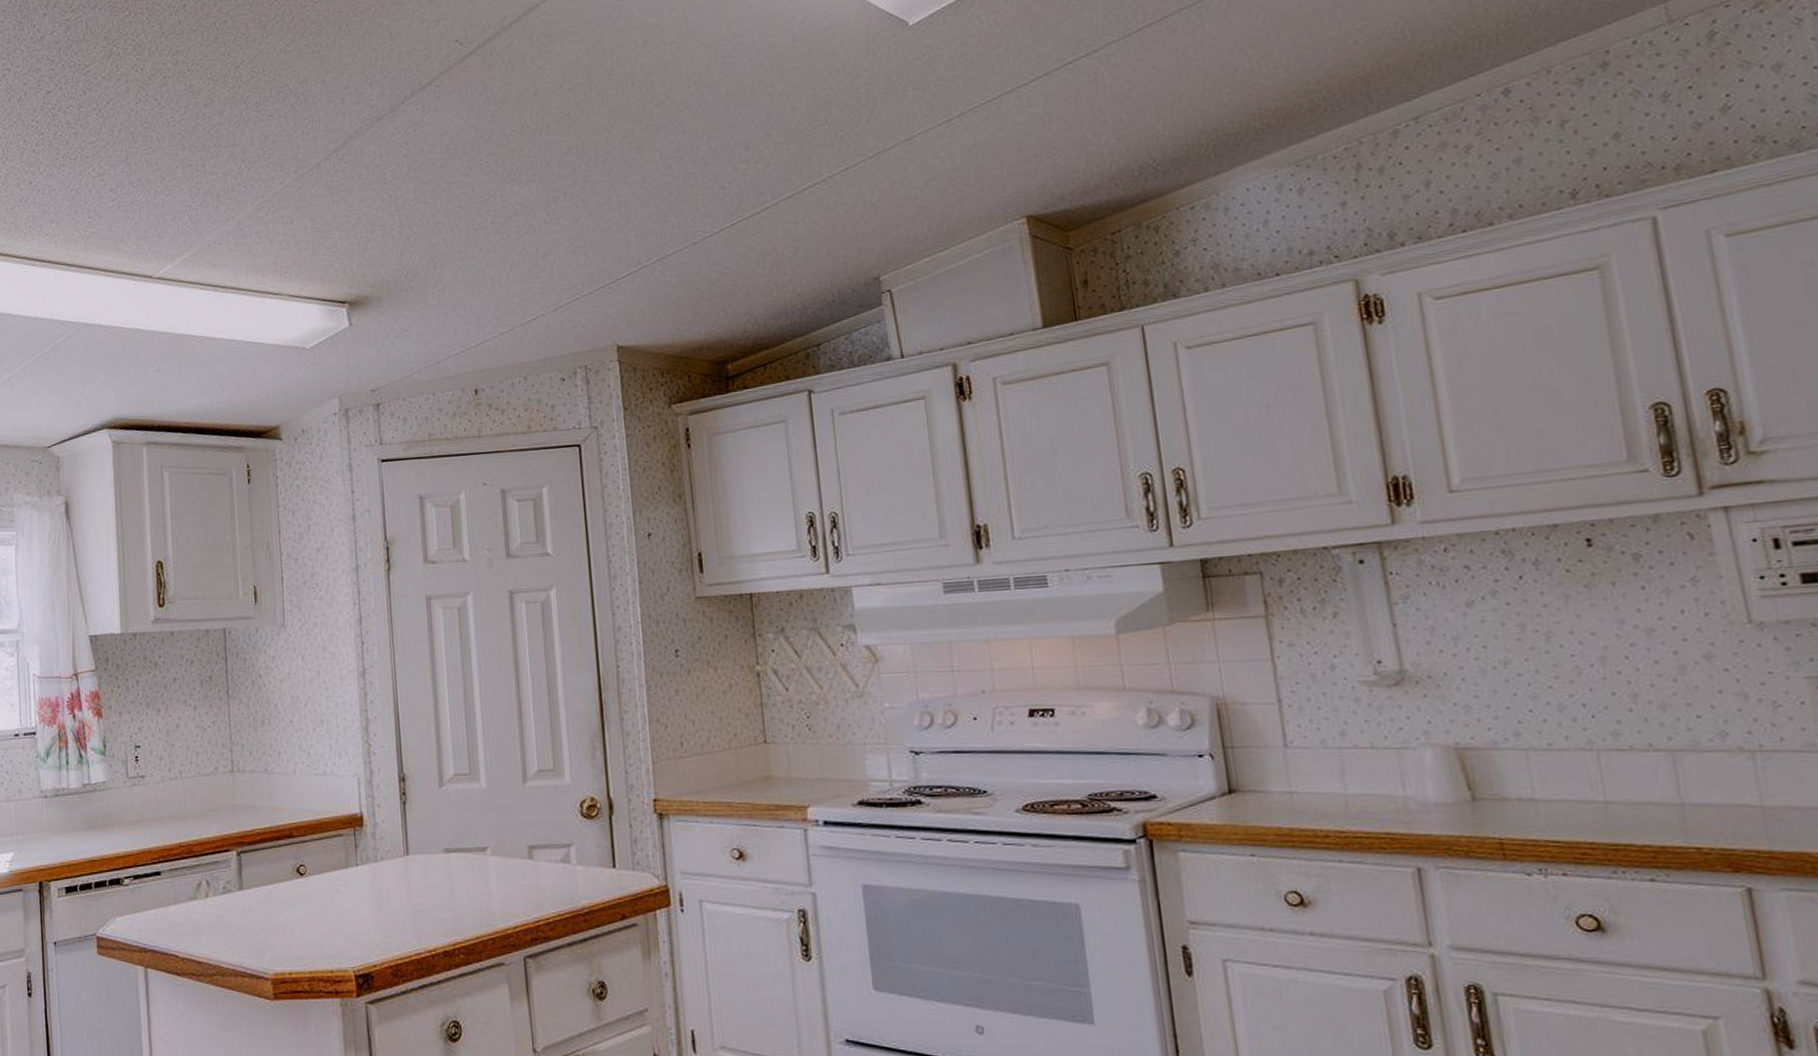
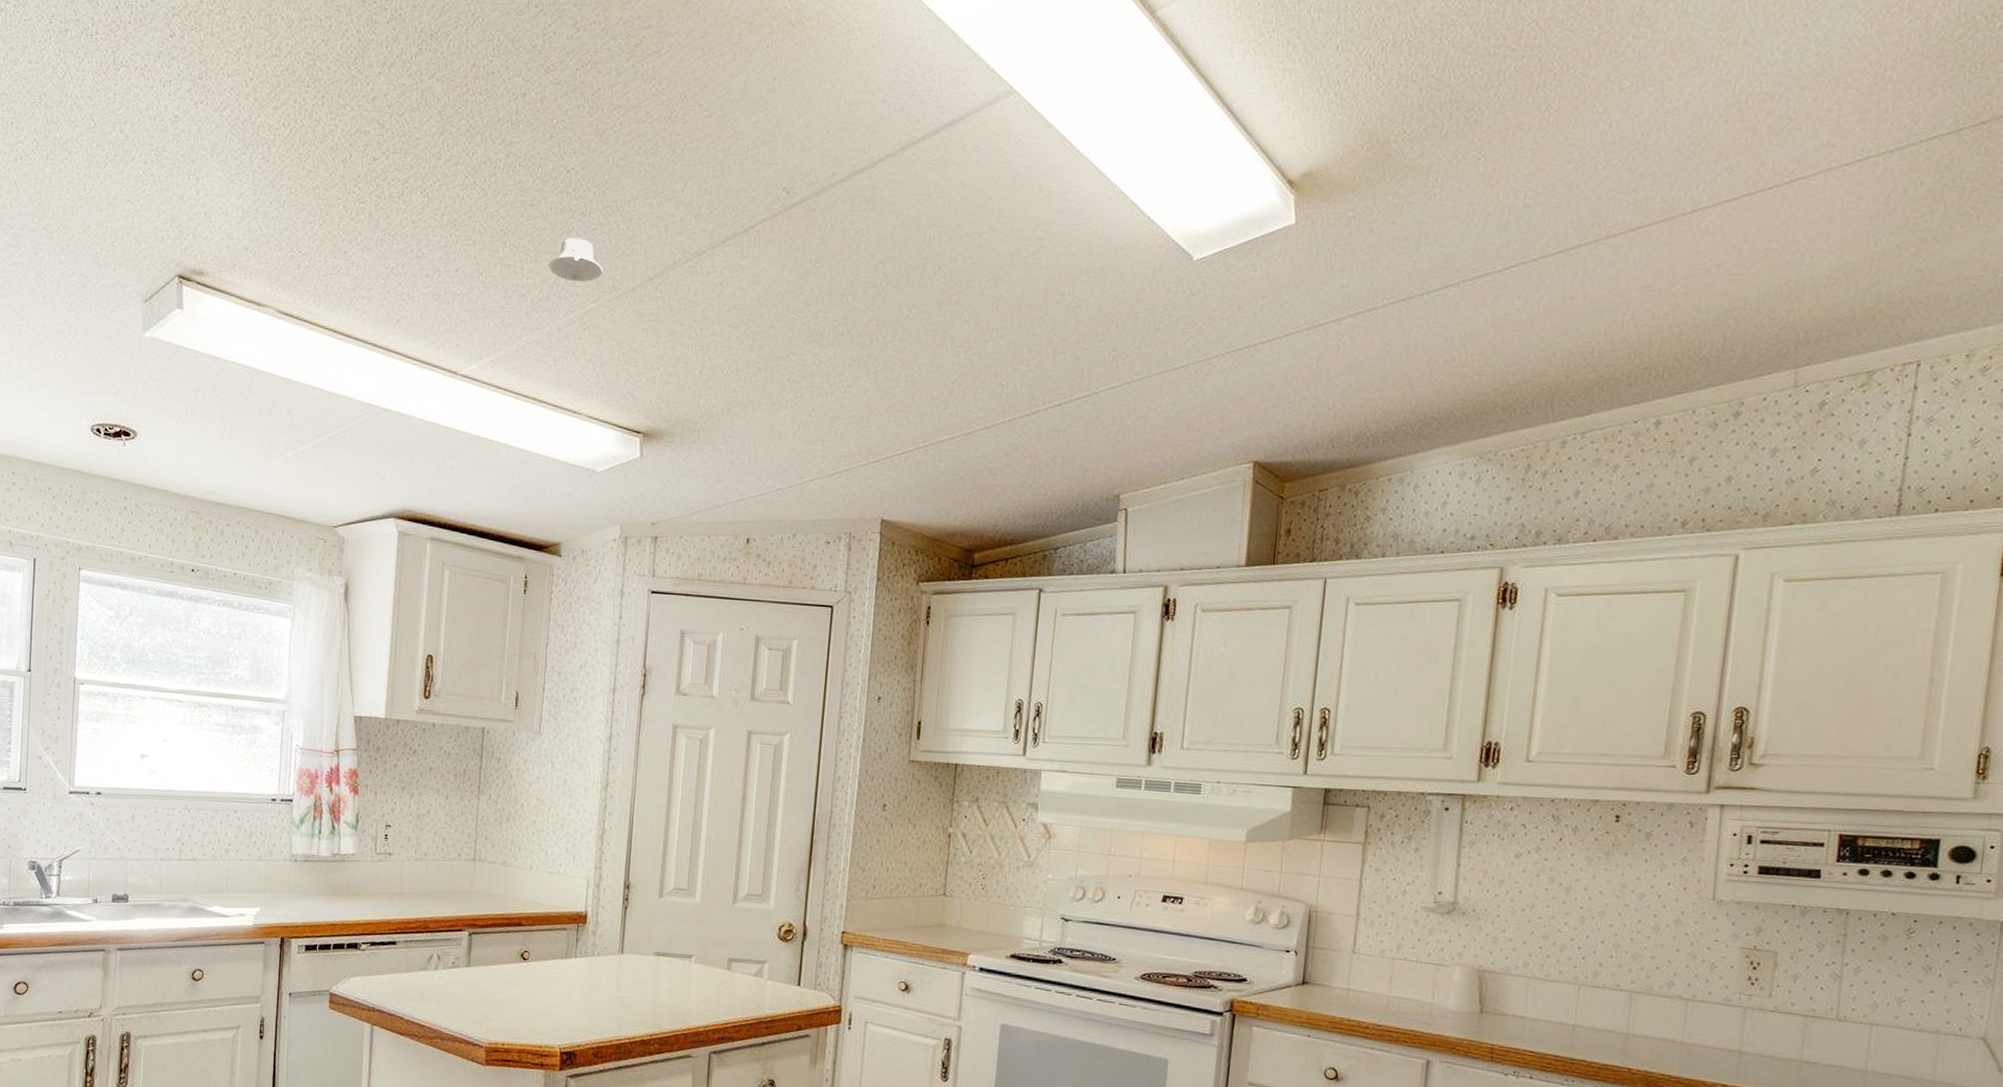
recessed light: none [230,126,285,169] -> present [549,238,603,283]

